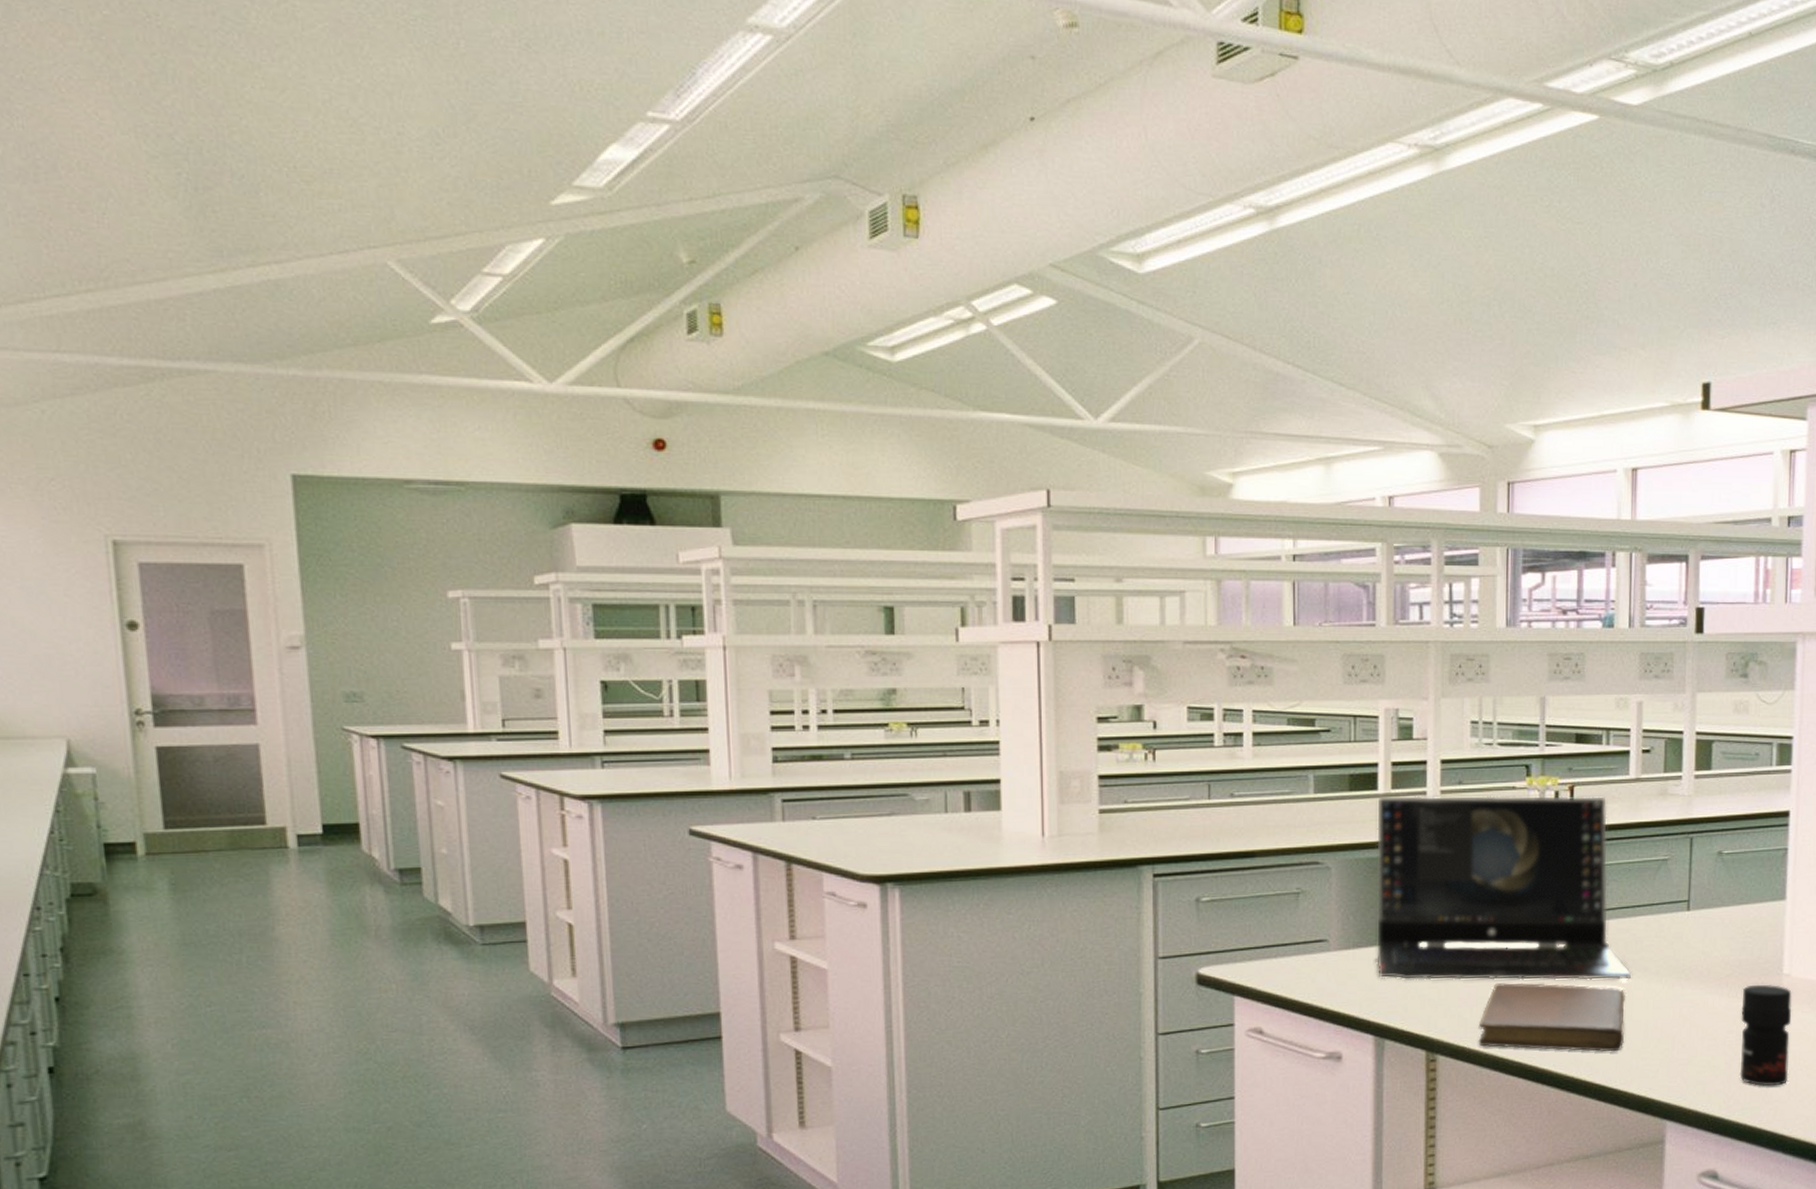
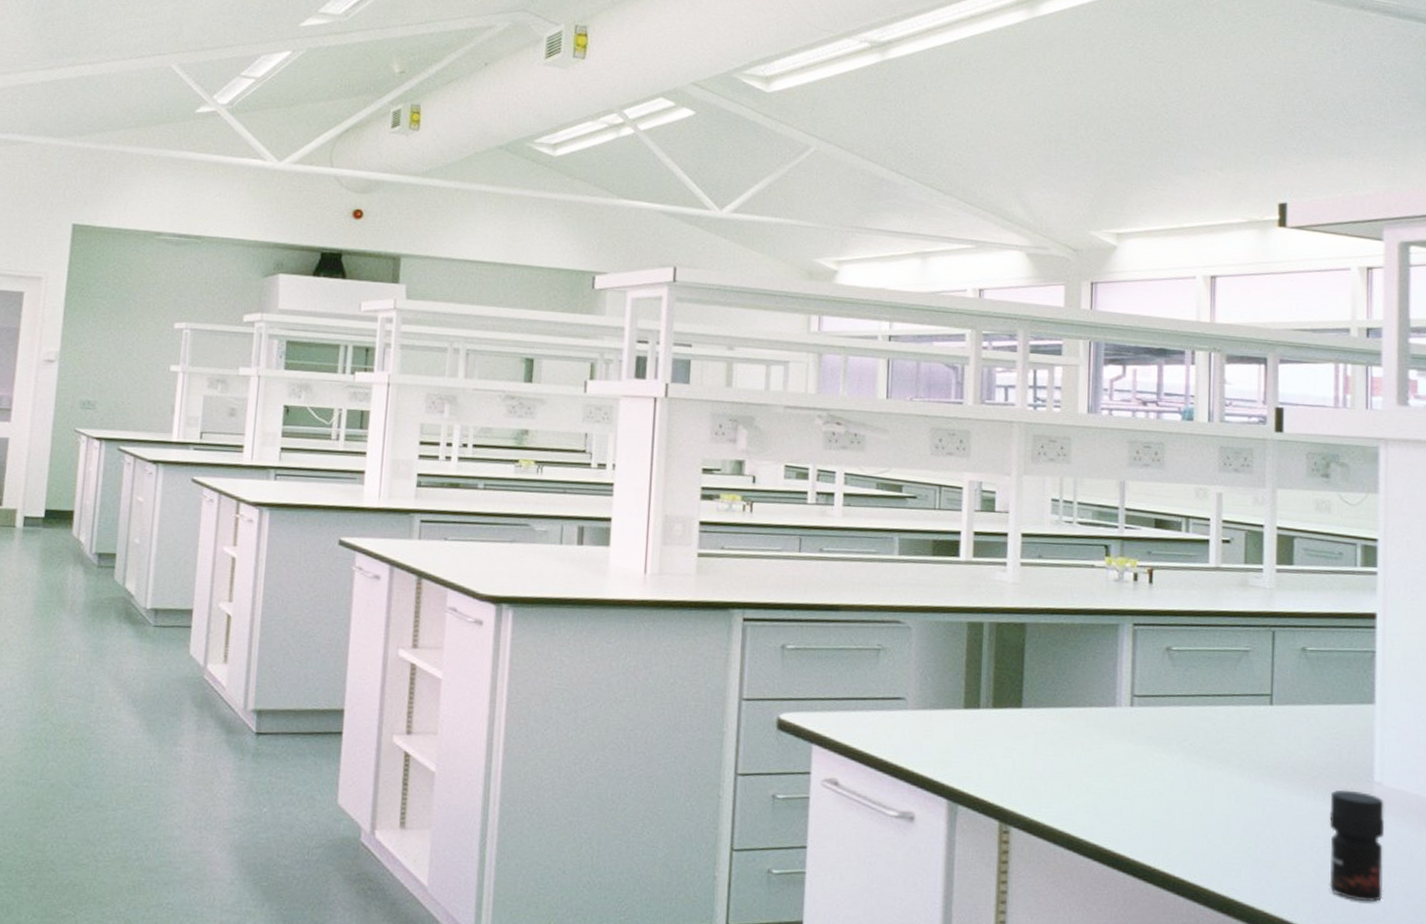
laptop computer: present [1375,795,1632,981] -> none [952,563,1212,770]
notebook: present [1478,982,1625,1052] -> none [1052,758,1205,845]

